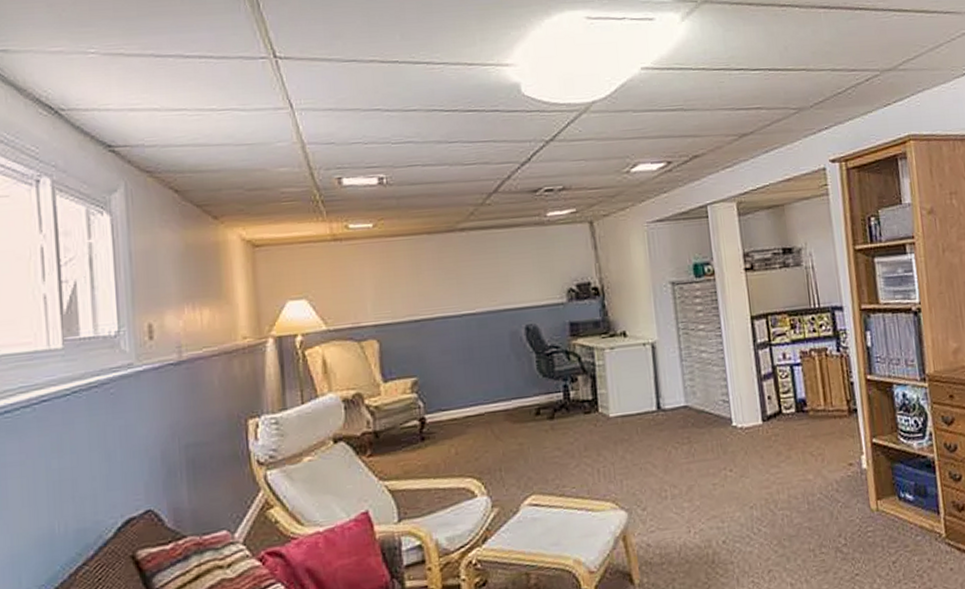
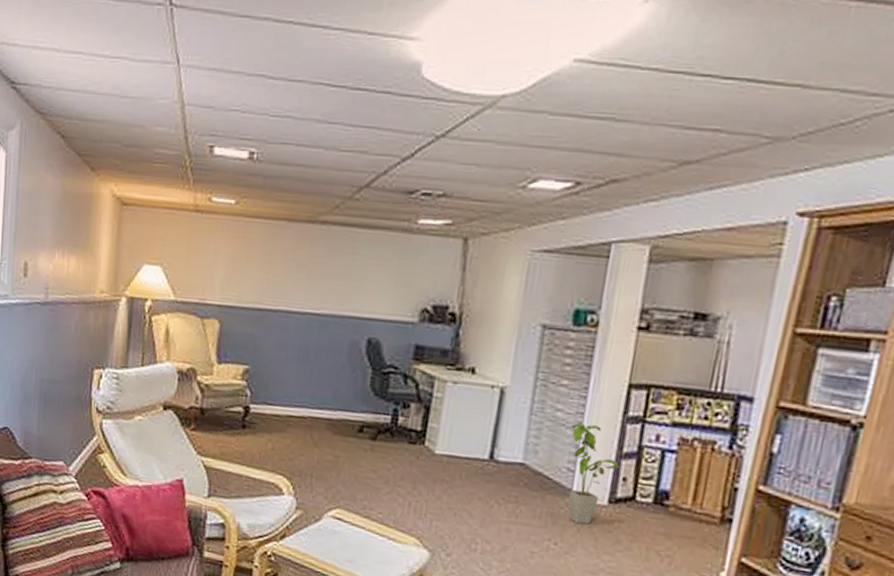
house plant: none [716,357,764,448] -> present [568,423,621,524]

